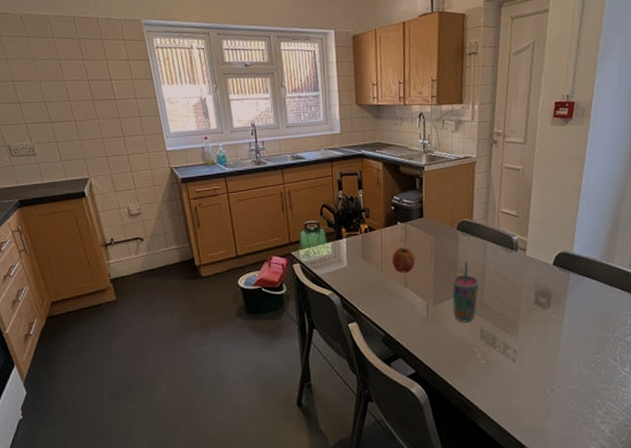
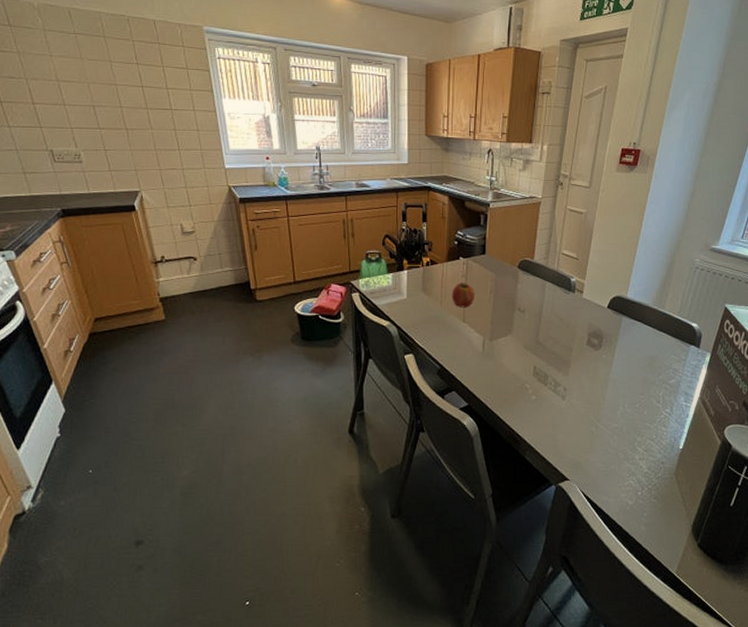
cup: present [452,260,480,322] -> none [508,299,536,359]

